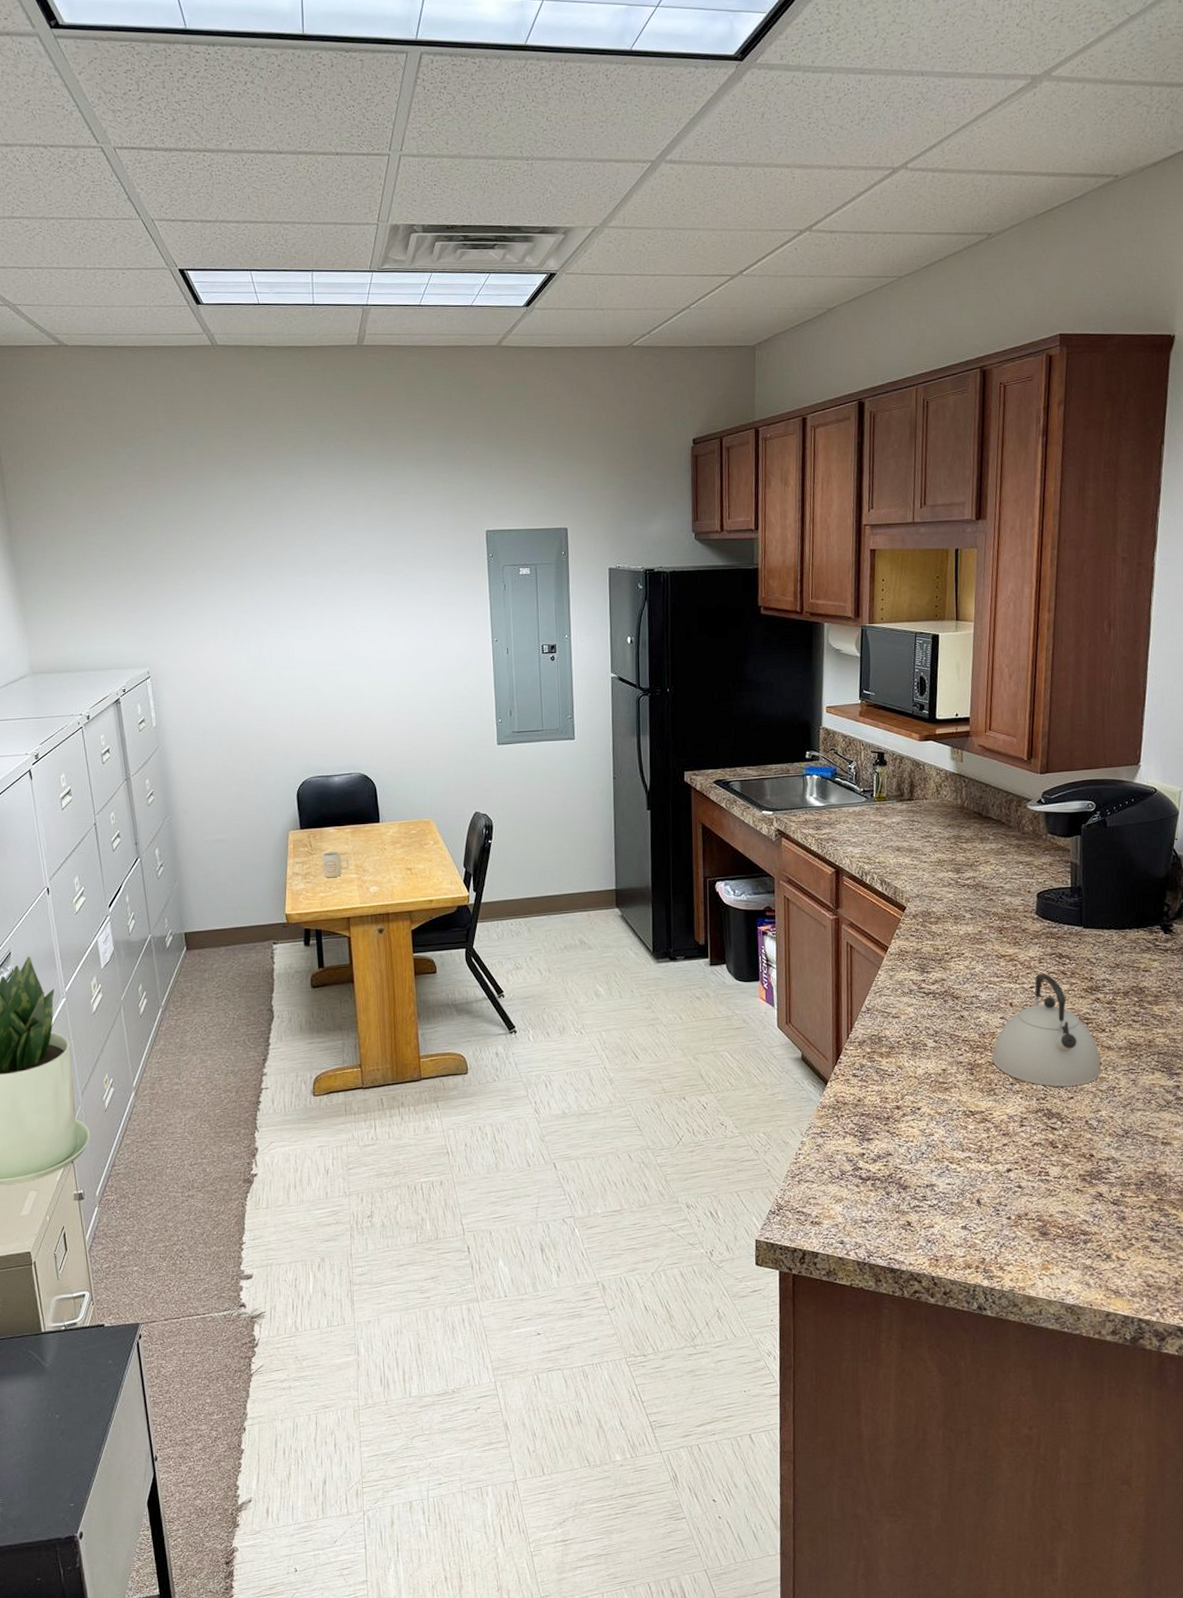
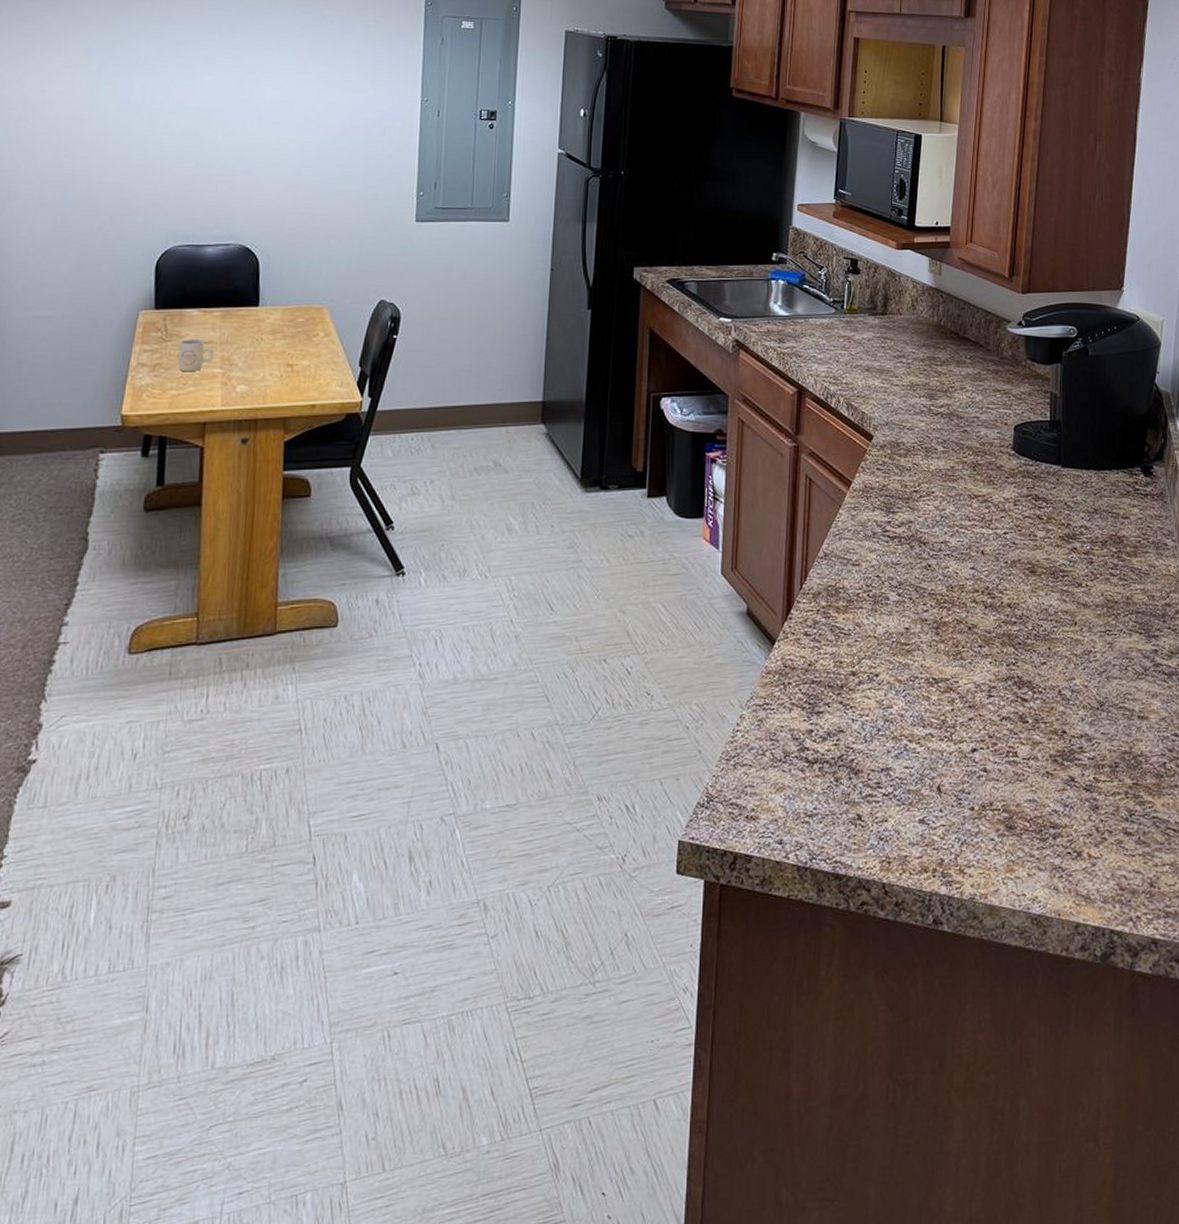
kettle: present [992,973,1102,1087] -> none [960,517,1077,650]

